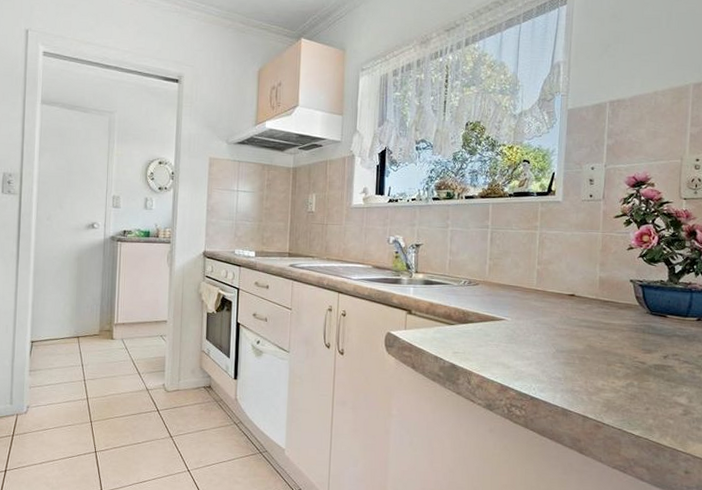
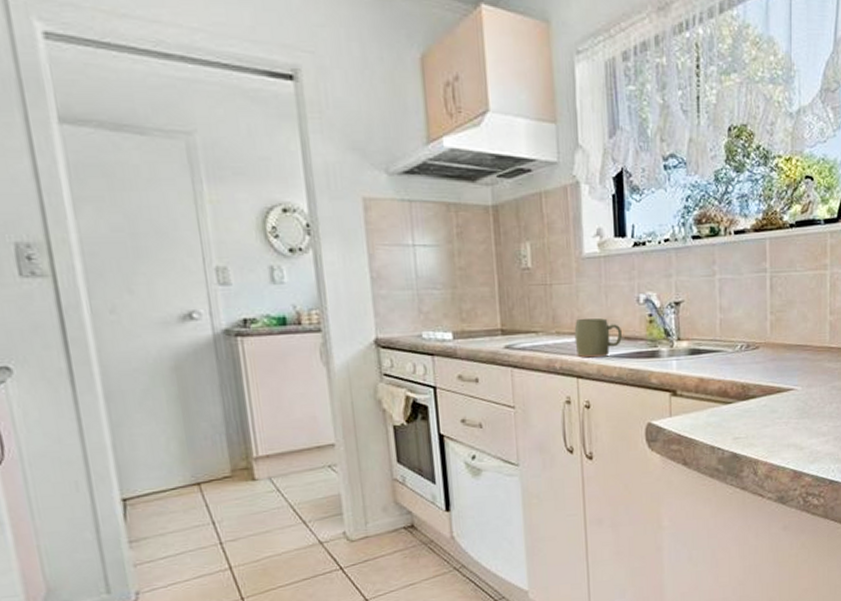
mug: none [339,251,375,280] -> present [574,318,623,358]

